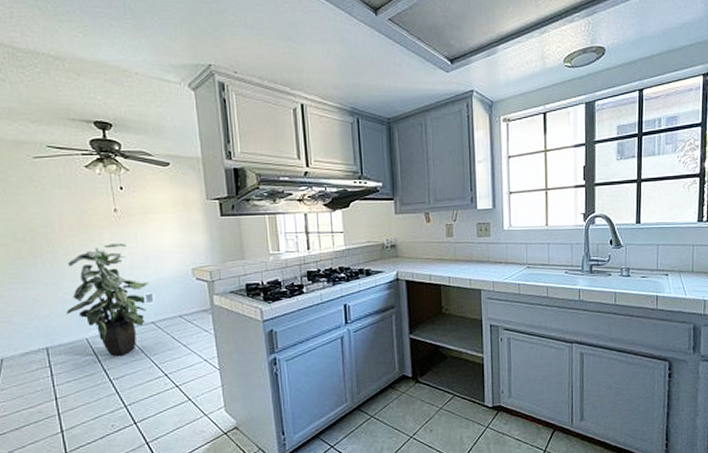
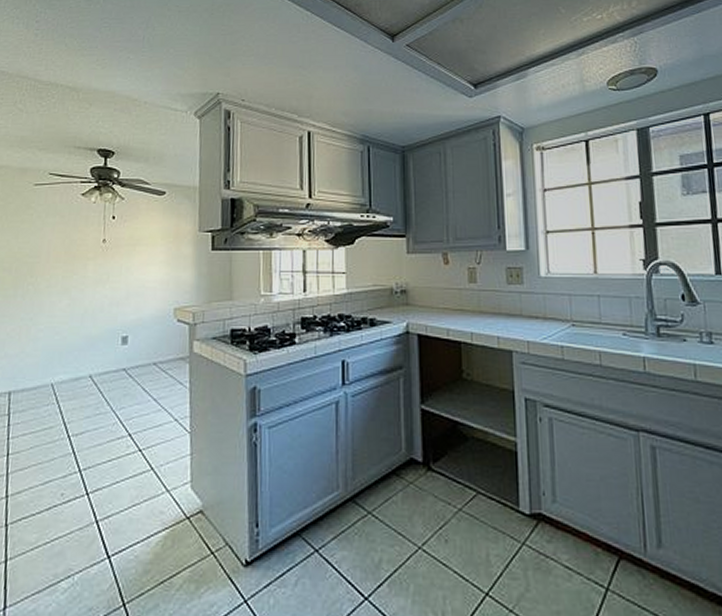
indoor plant: present [66,243,149,357] -> none [36,276,127,408]

